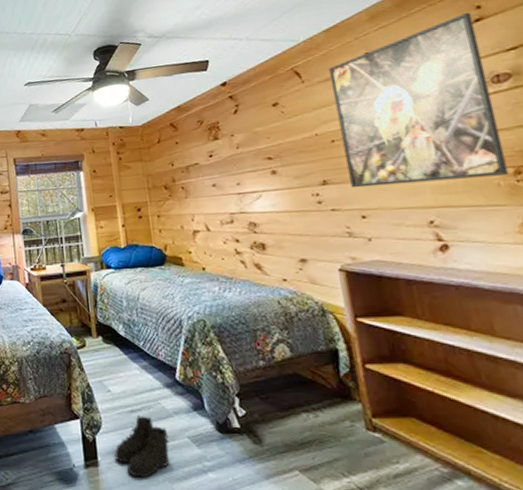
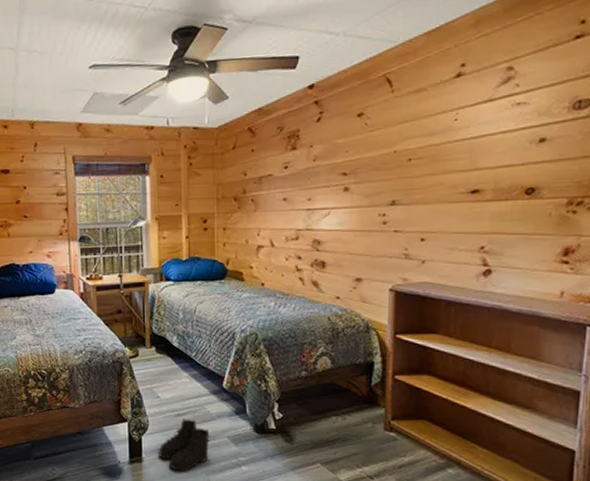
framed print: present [329,12,509,188] -> none [417,26,574,210]

